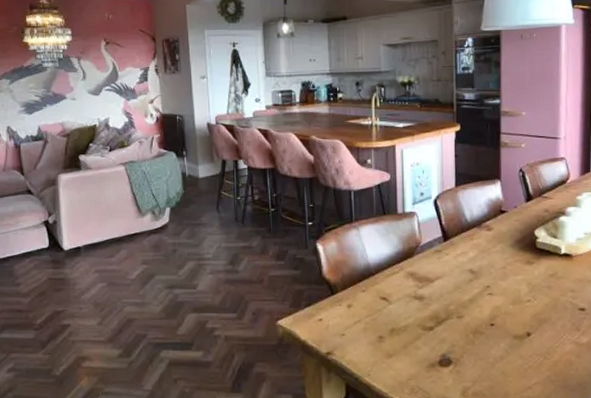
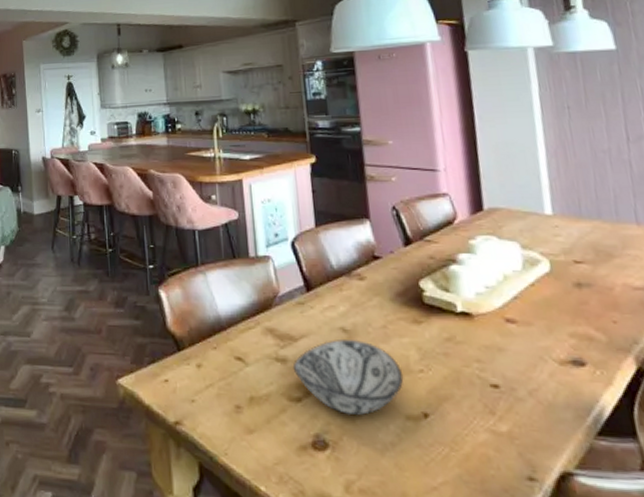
decorative bowl: none [428,279,515,338] -> present [292,340,404,416]

